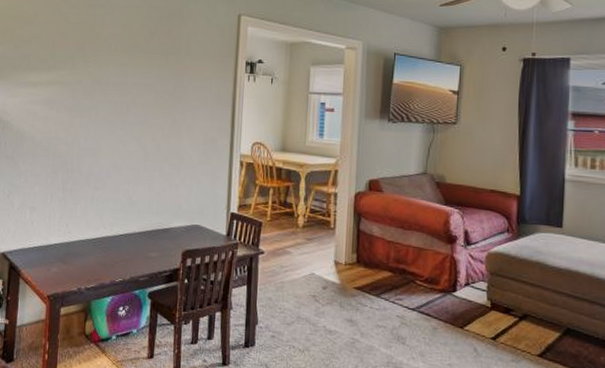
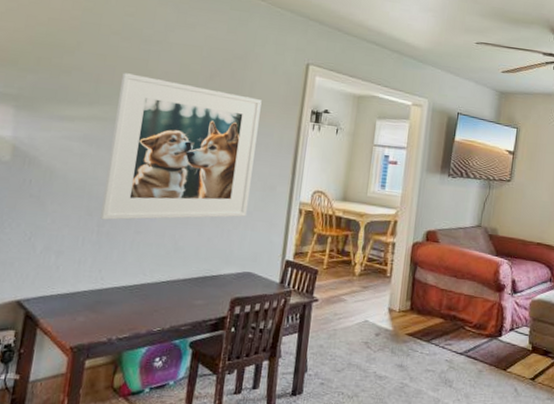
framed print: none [64,38,198,178] -> present [100,73,262,220]

